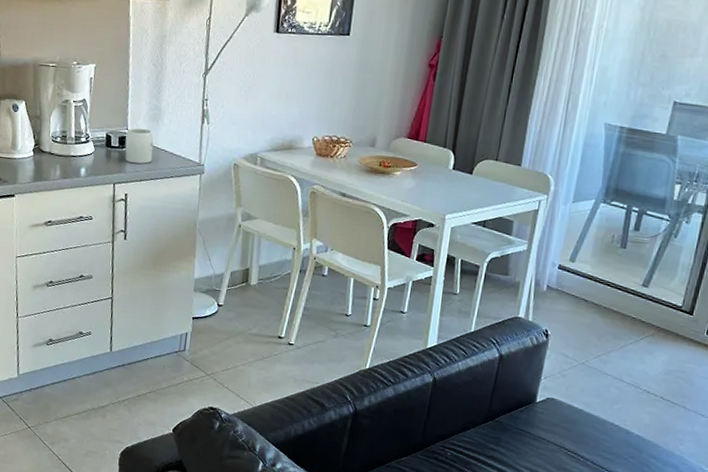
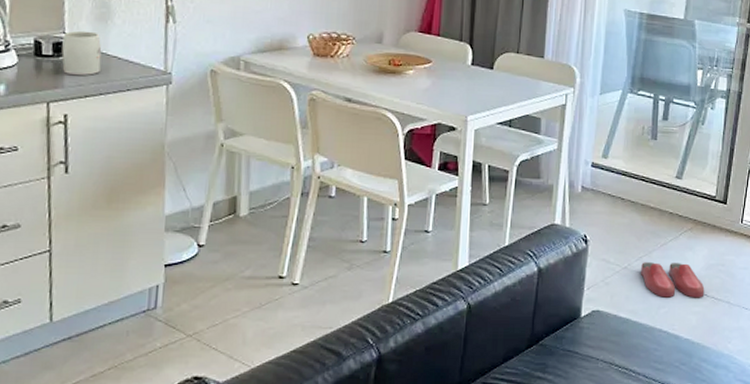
slippers: none [597,360,661,400] -> present [640,262,705,298]

